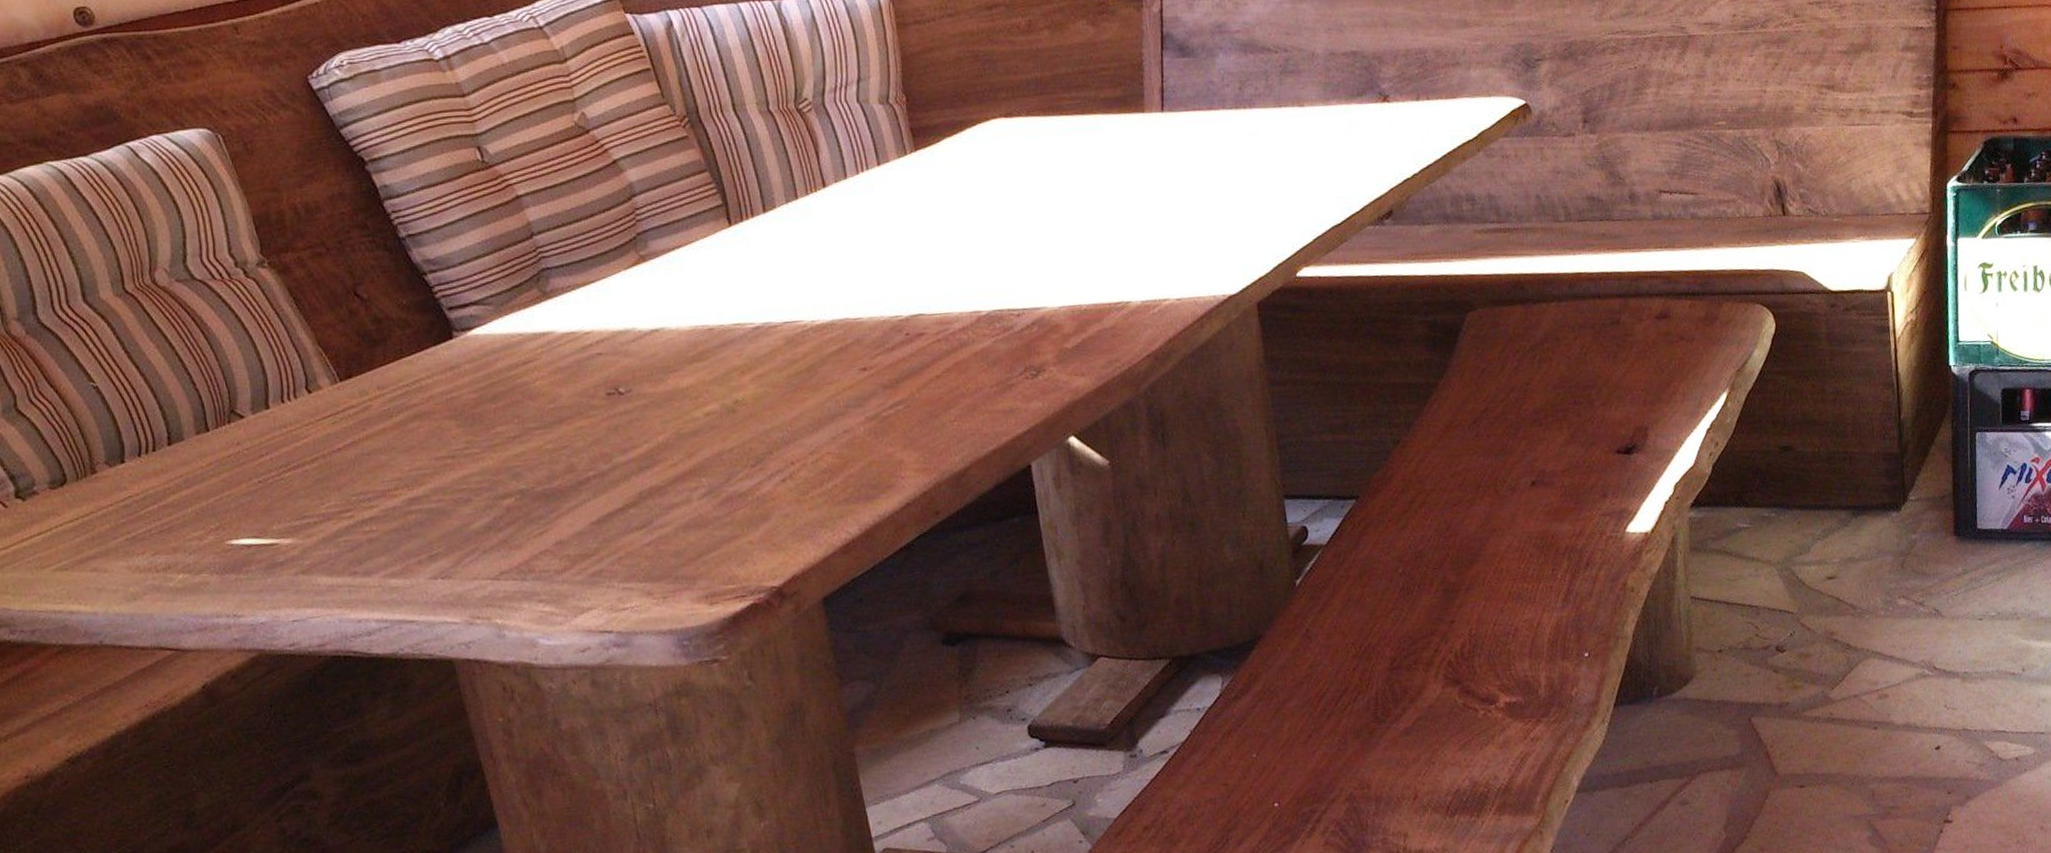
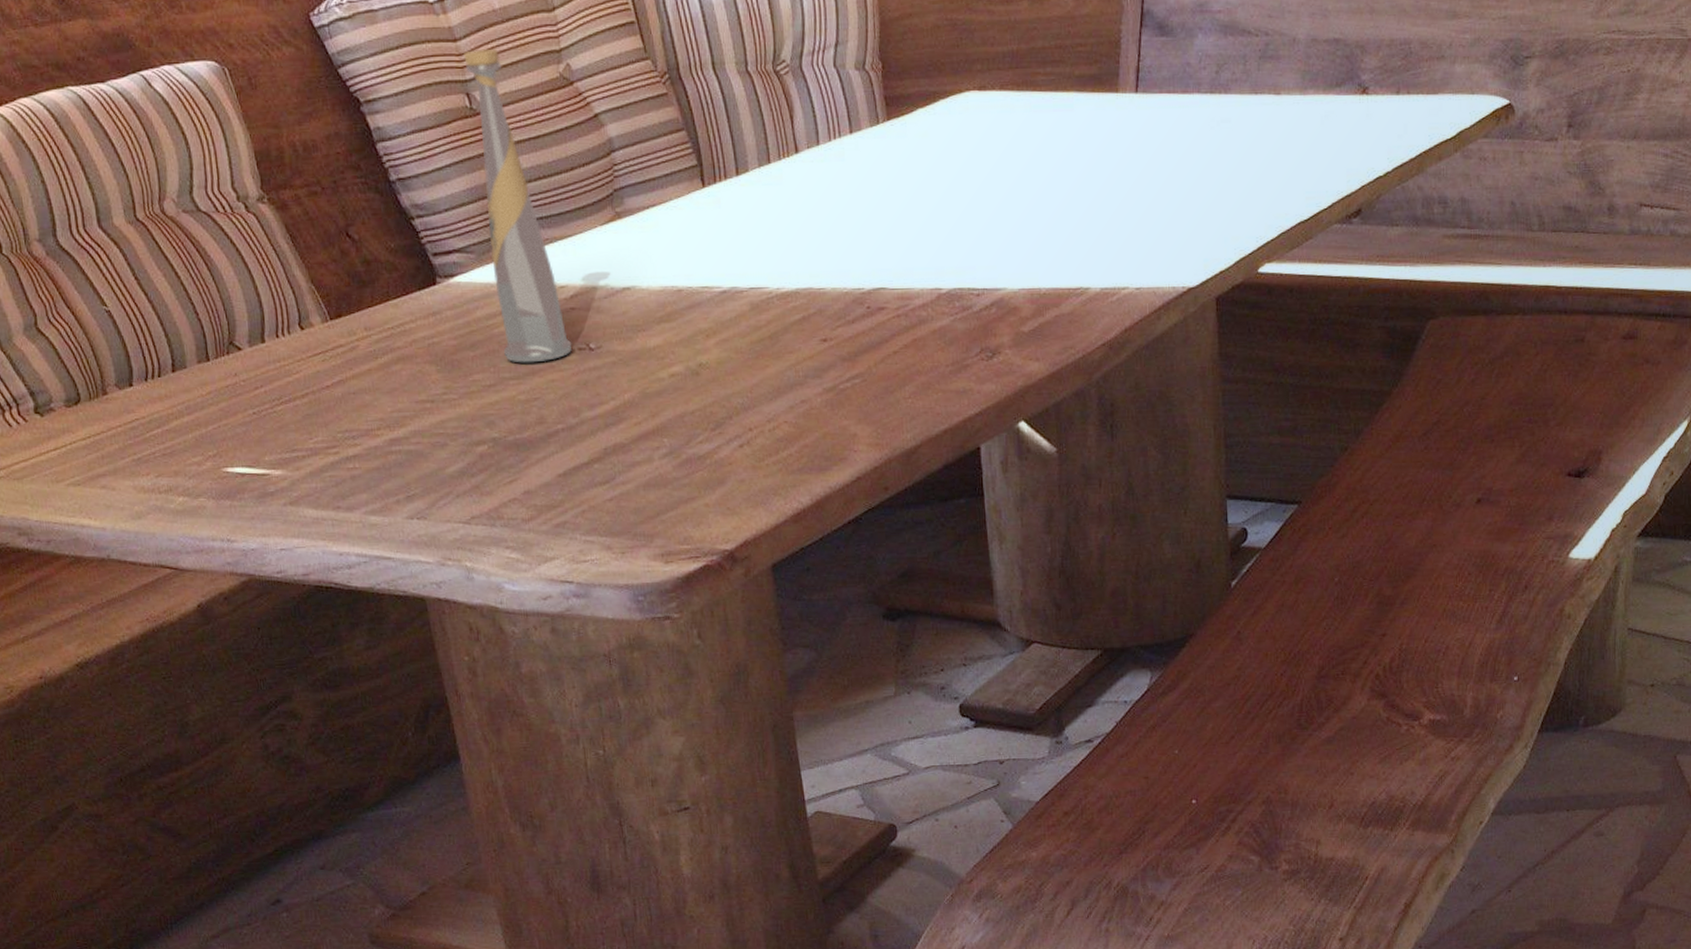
bottle: none [473,101,601,413] -> present [464,48,573,363]

